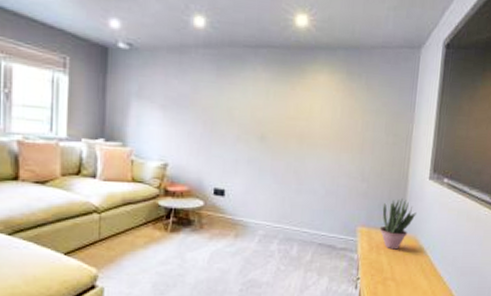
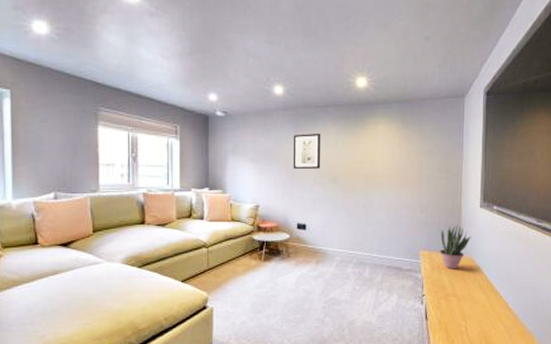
wall art: none [212,78,250,123] -> present [293,133,321,170]

